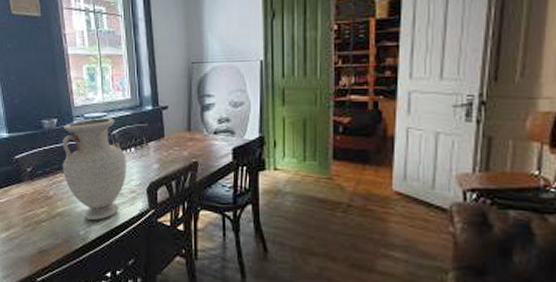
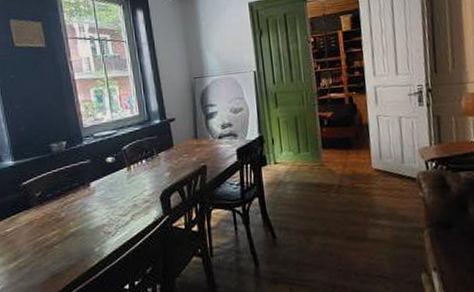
vase: present [63,119,126,220] -> none [73,135,139,235]

